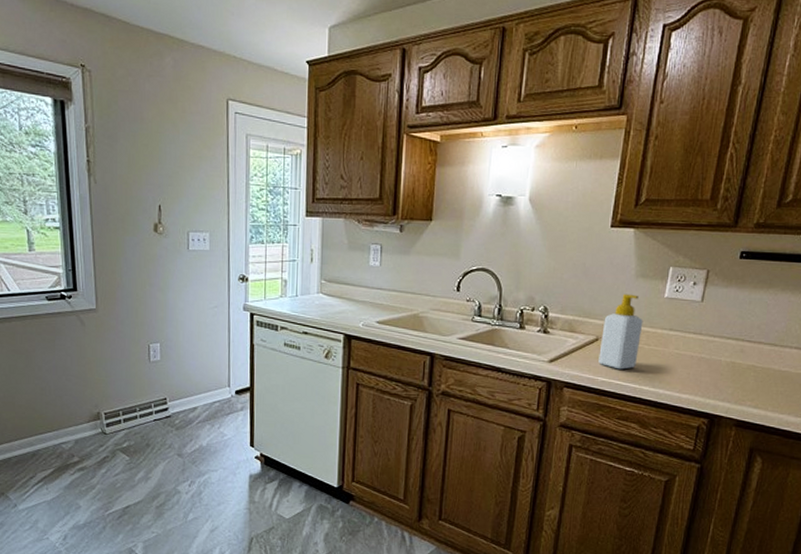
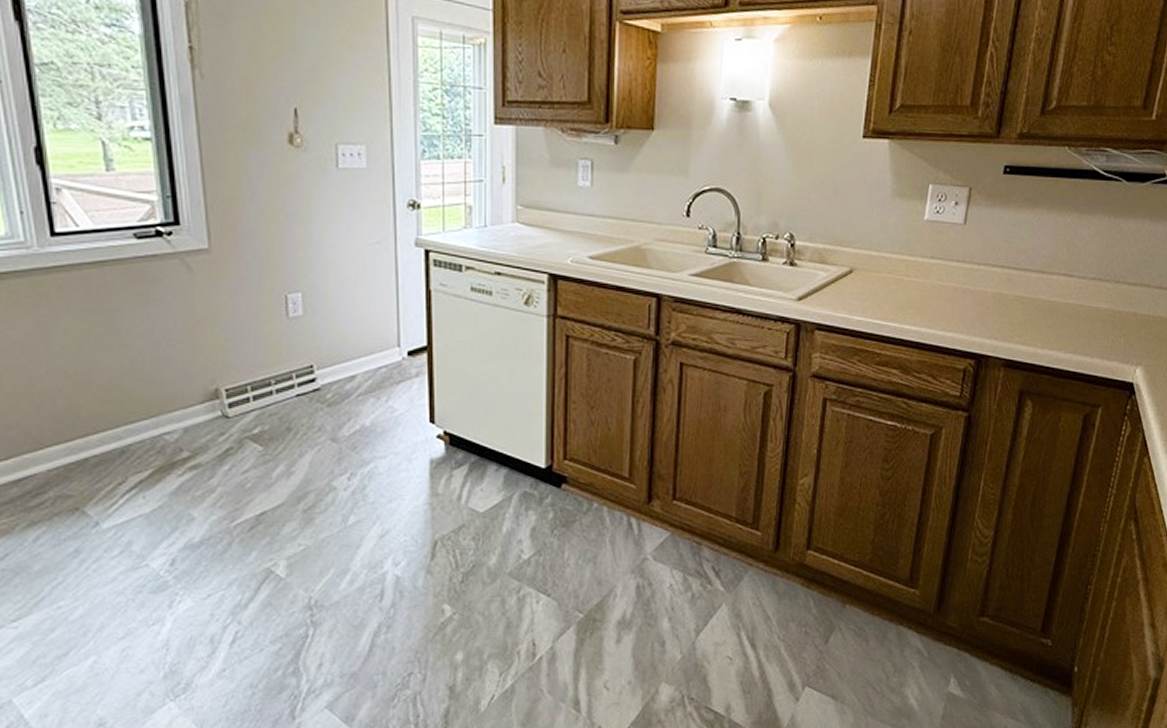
soap bottle: present [598,293,643,370] -> none [853,216,902,306]

